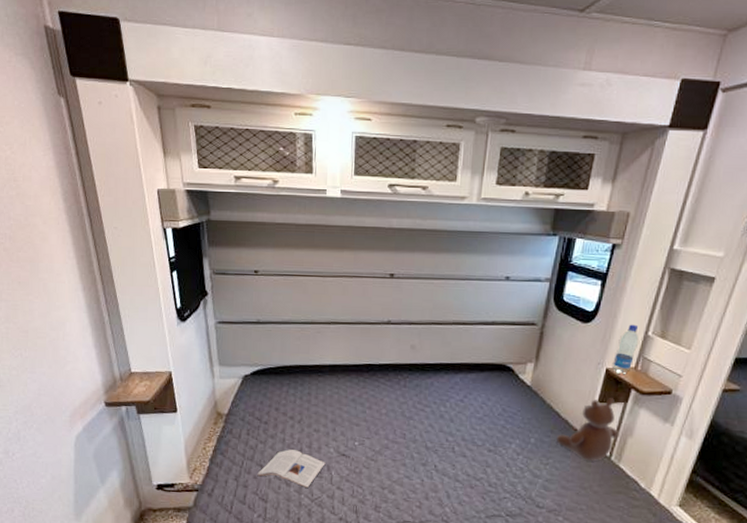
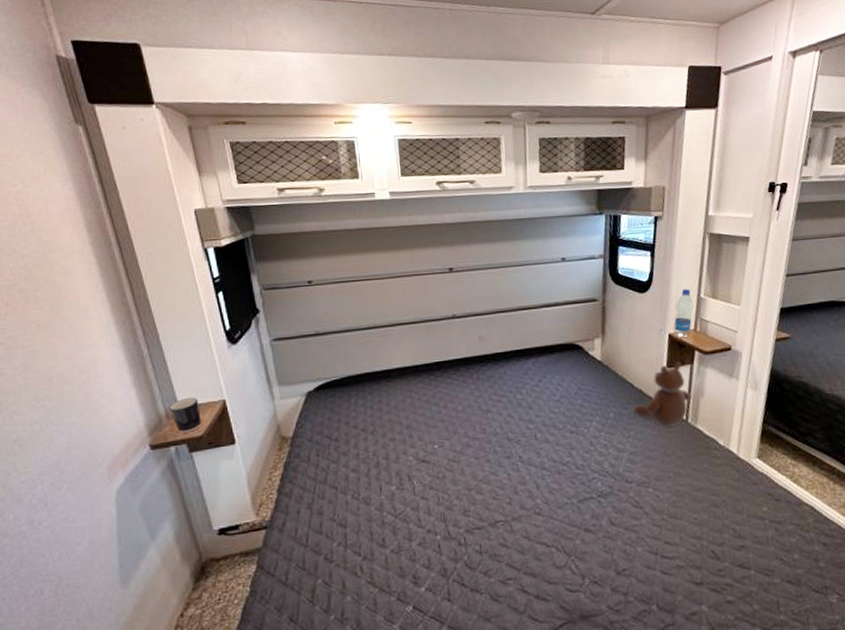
mug: none [123,365,150,396] -> present [169,397,202,433]
magazine: present [257,449,326,489] -> none [332,464,406,505]

